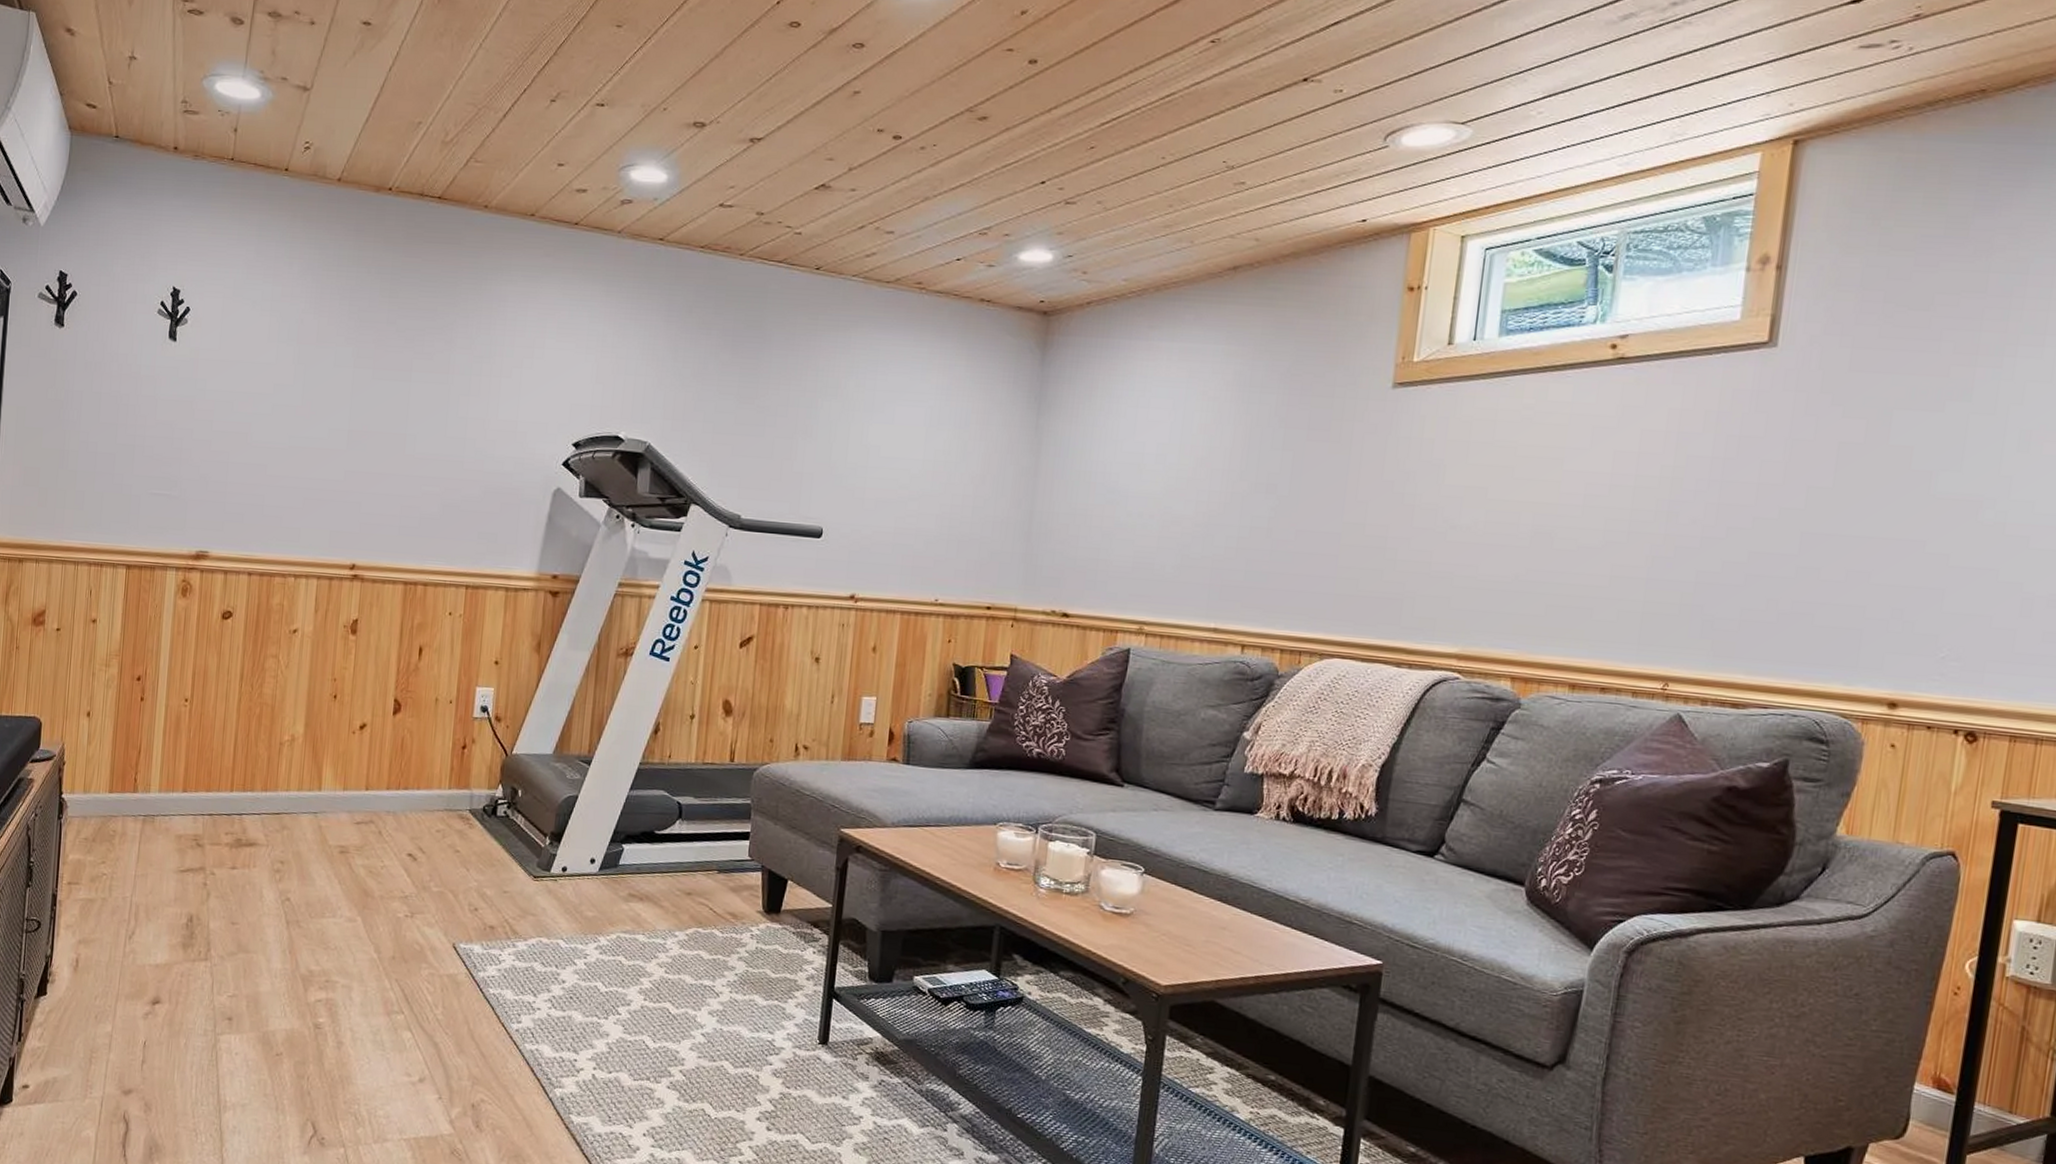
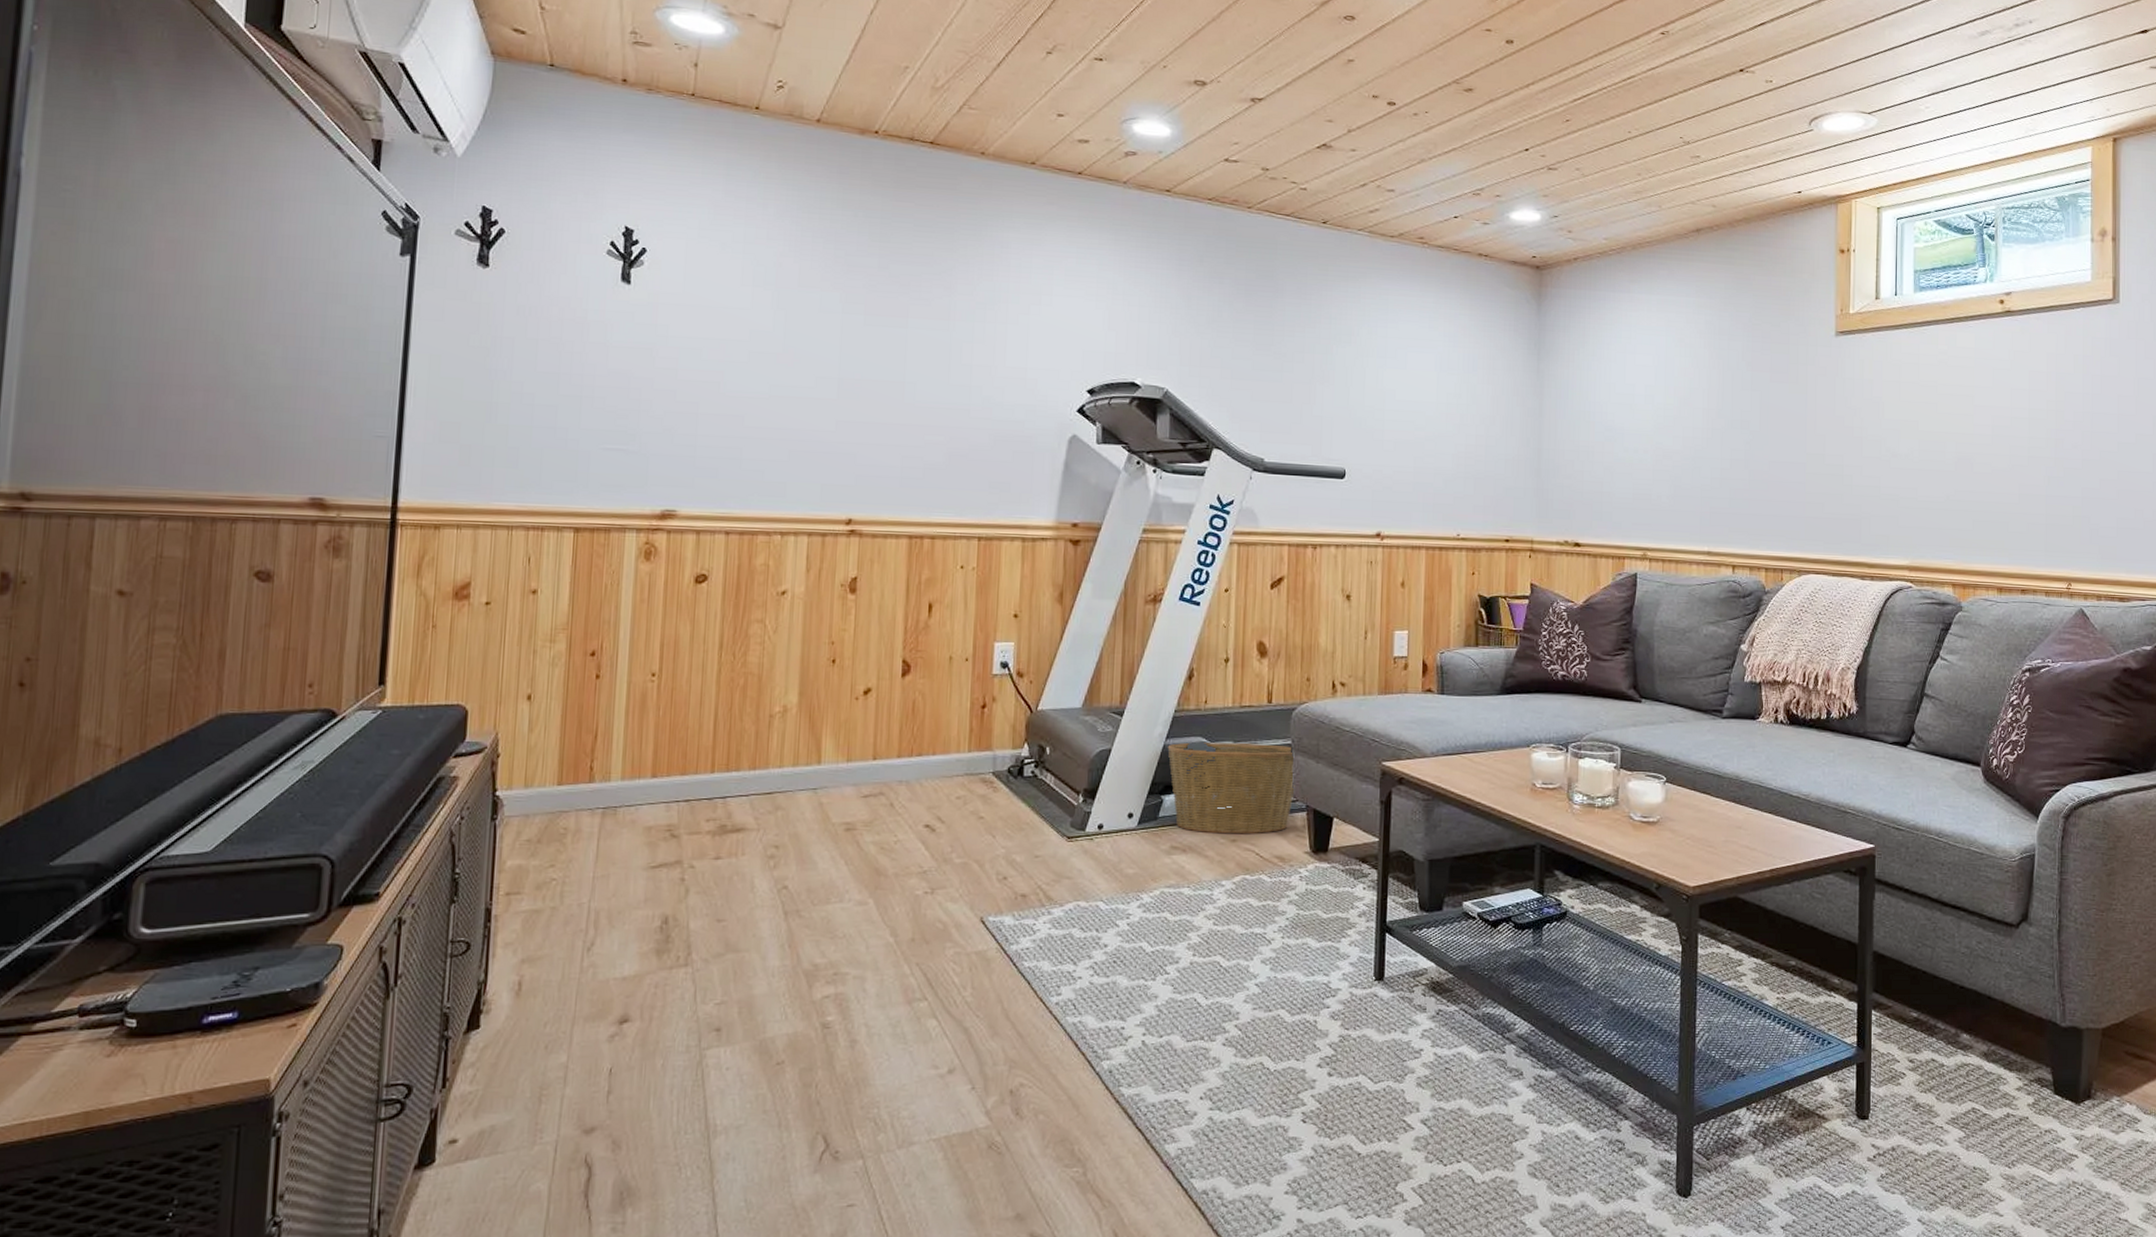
basket: none [630,795,752,889] -> present [1167,742,1295,834]

